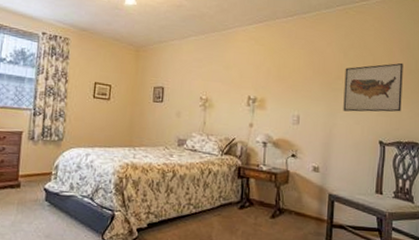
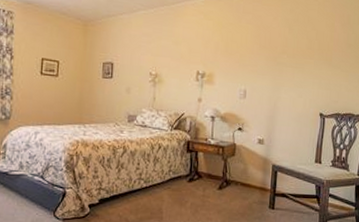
wall art: present [343,62,403,112] -> none [287,37,344,86]

